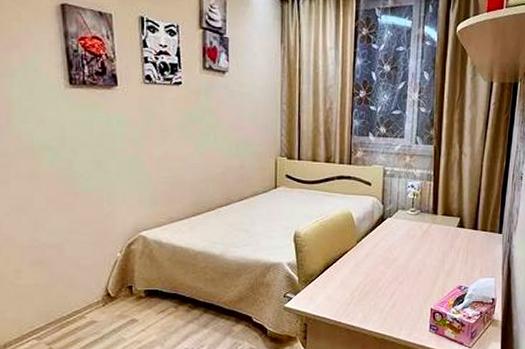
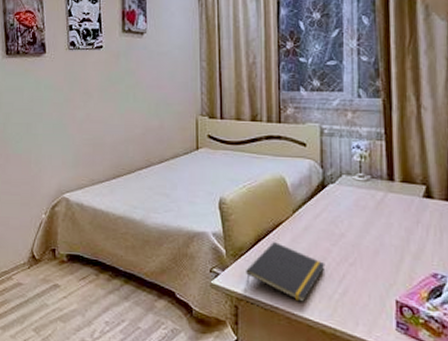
notepad: none [315,268,380,316] -> present [246,242,325,302]

